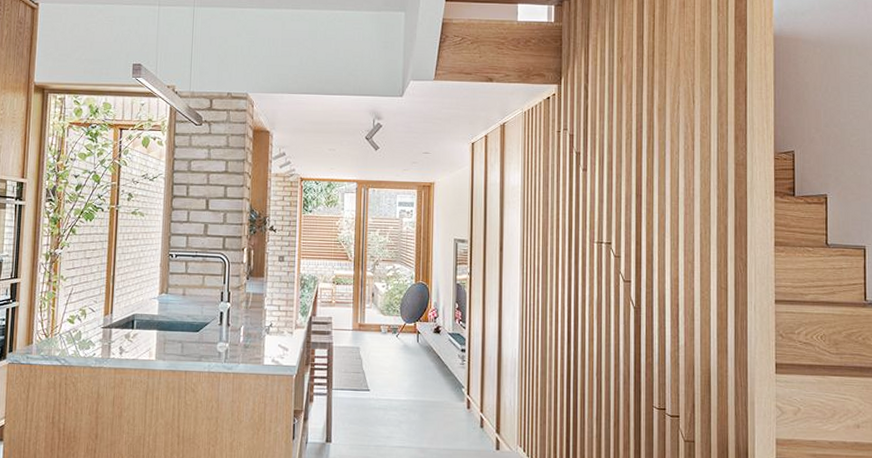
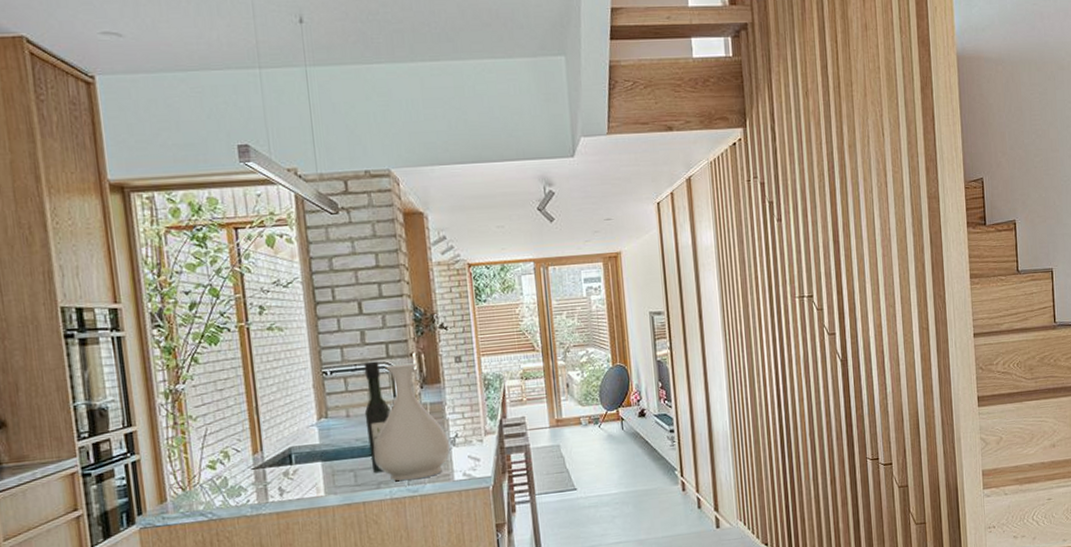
bottle: none [197,251,221,348] -> present [363,361,392,474]
vase: none [199,256,265,359] -> present [373,362,451,482]

